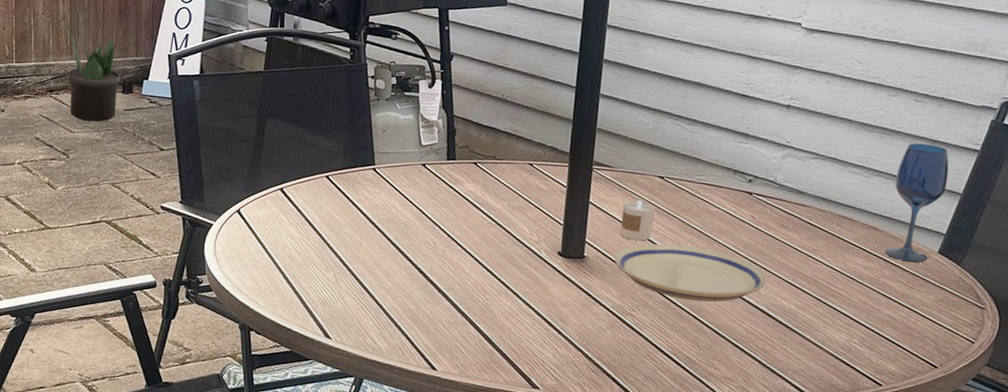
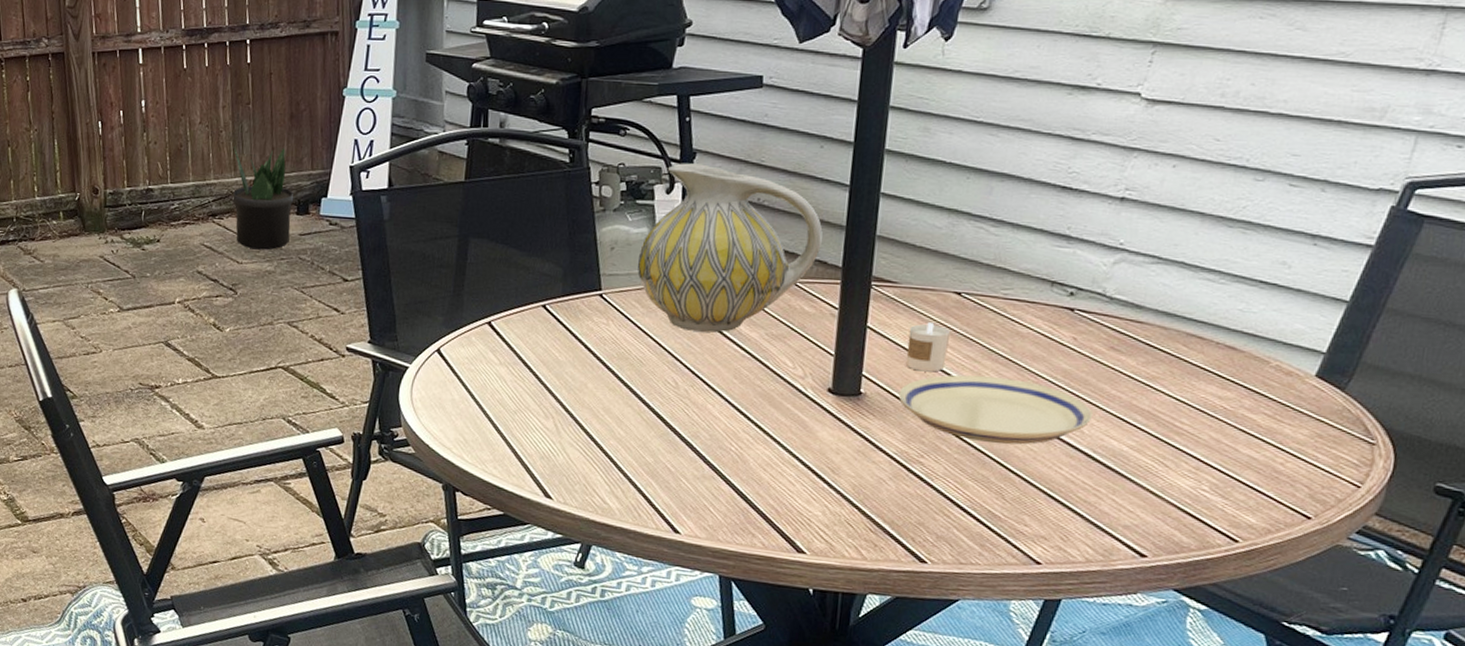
pitcher: none [405,63,554,204] -> present [637,163,823,333]
wineglass: present [885,143,949,262] -> none [1245,239,1333,389]

